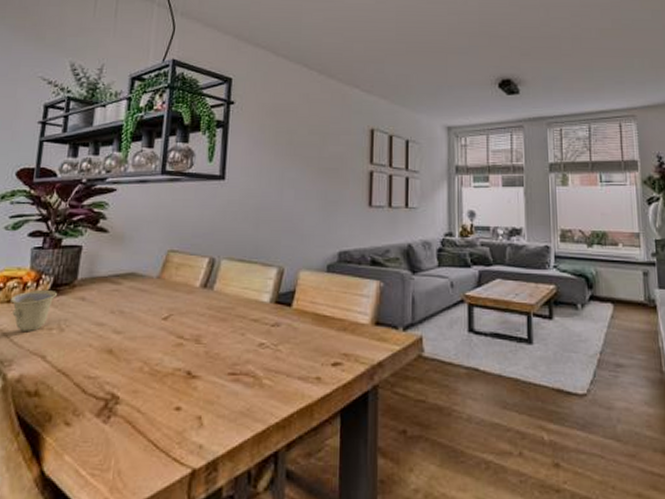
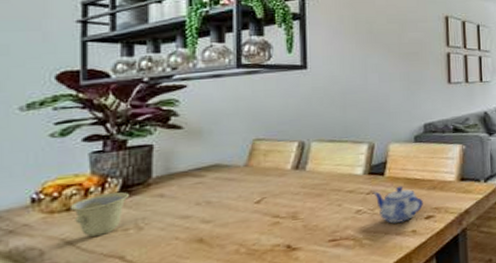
teapot: none [278,321,331,365] -> present [373,185,423,224]

